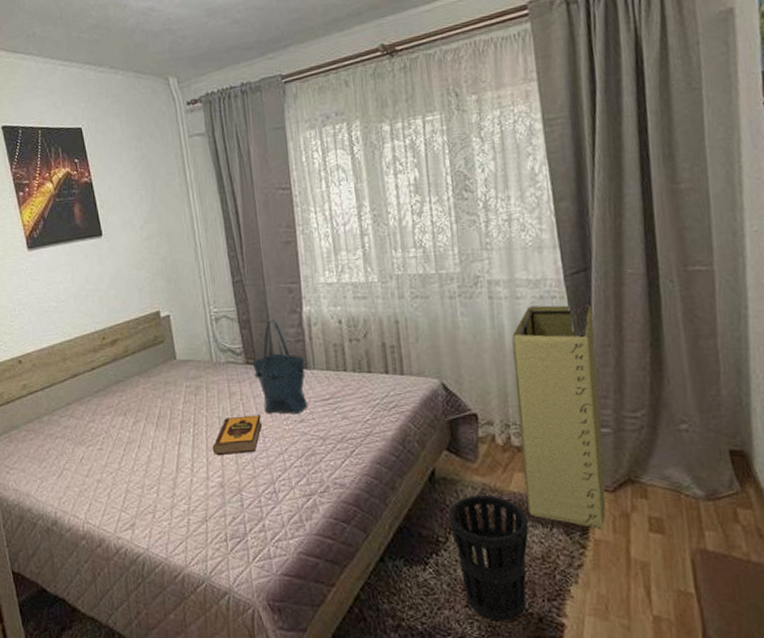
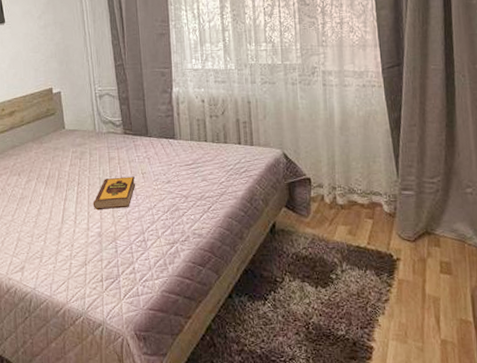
tote bag: present [252,319,308,415] -> none [129,98,175,177]
wastebasket: present [449,494,529,621] -> none [286,243,348,345]
laundry hamper: present [512,305,606,529] -> none [340,92,409,271]

